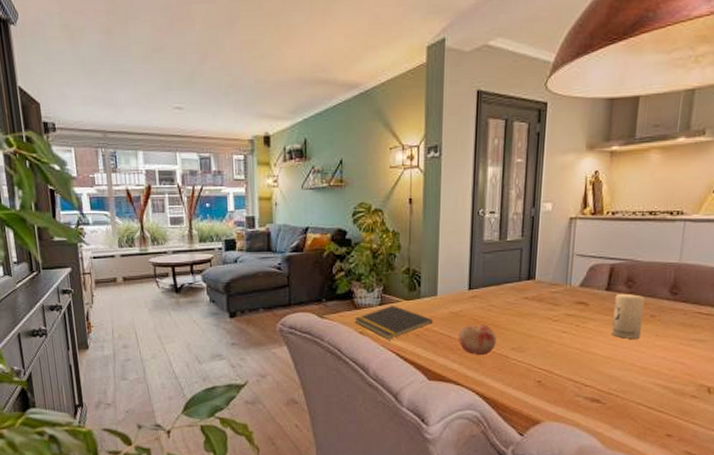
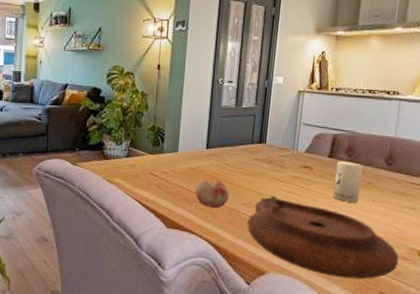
notepad: present [354,305,433,339] -> none [103,157,173,188]
plate: none [517,337,687,422] -> present [247,195,399,280]

